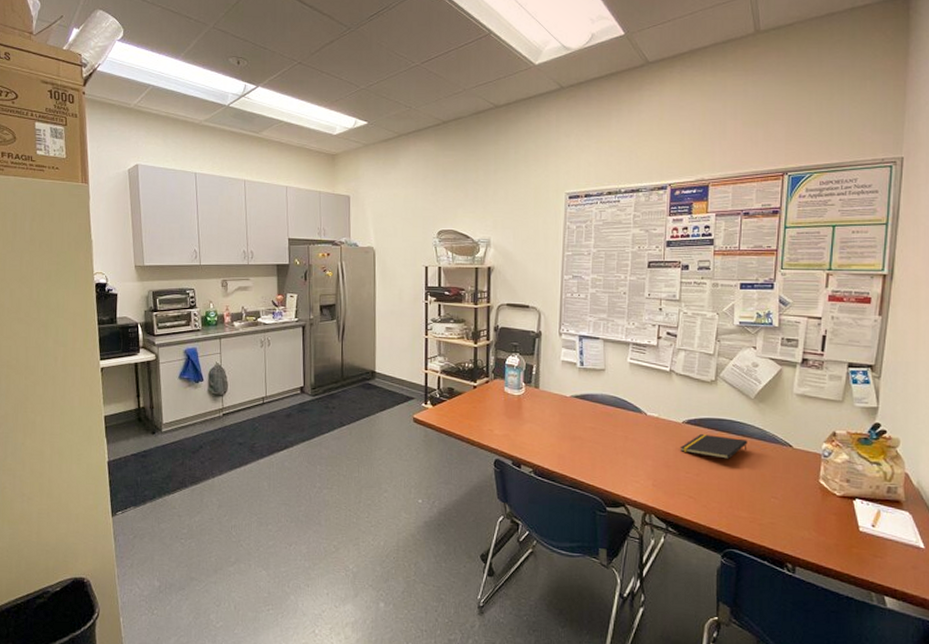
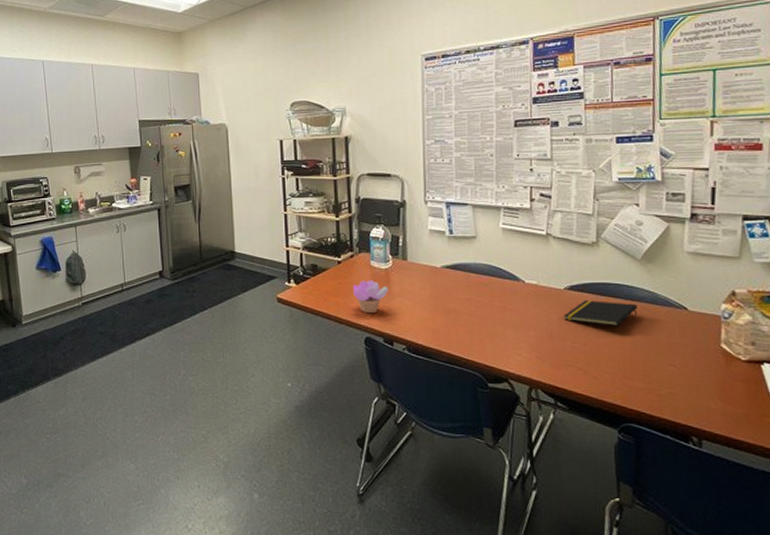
succulent plant: none [486,405,520,438] -> present [353,280,389,314]

